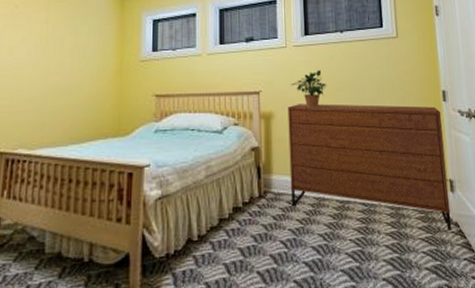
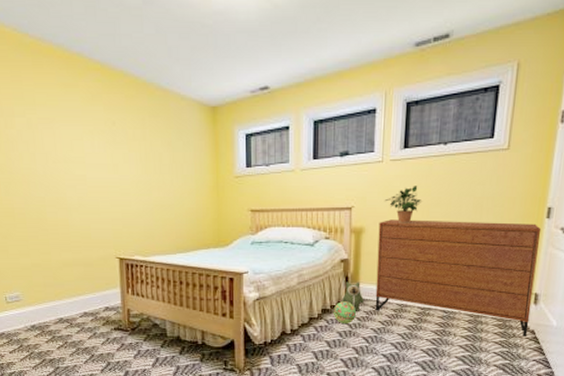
ball: none [245,197,272,224] -> present [333,301,357,323]
plush toy: none [255,172,278,208] -> present [342,281,364,311]

